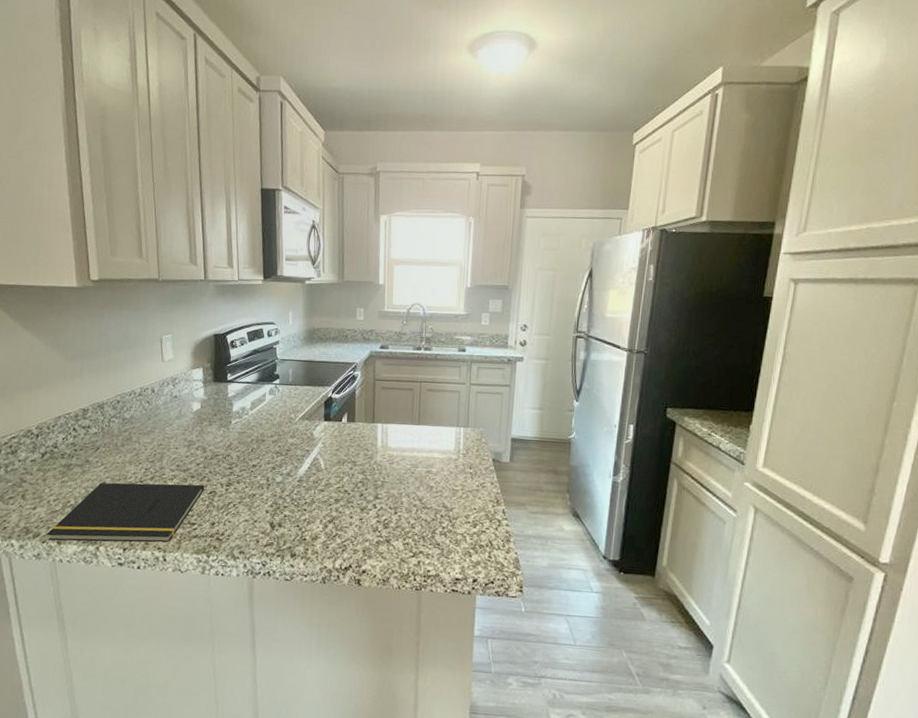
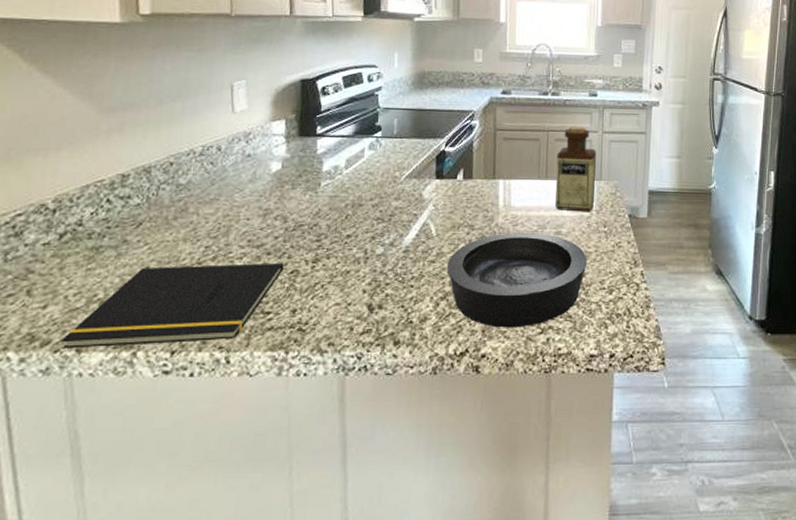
bowl: none [333,469,455,551] -> present [446,232,588,328]
bottle: none [426,377,465,455] -> present [555,125,597,212]

